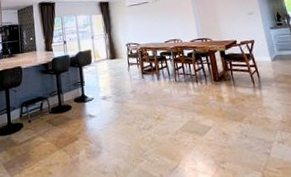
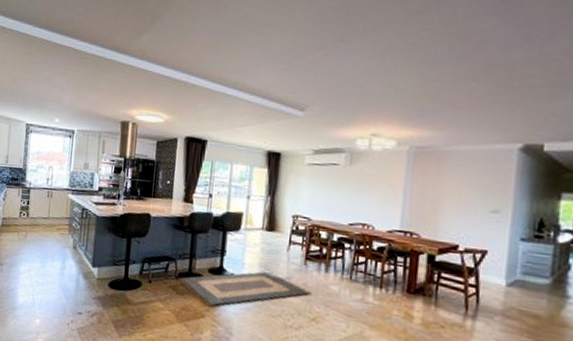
rug: none [51,90,152,129] -> present [177,271,312,306]

